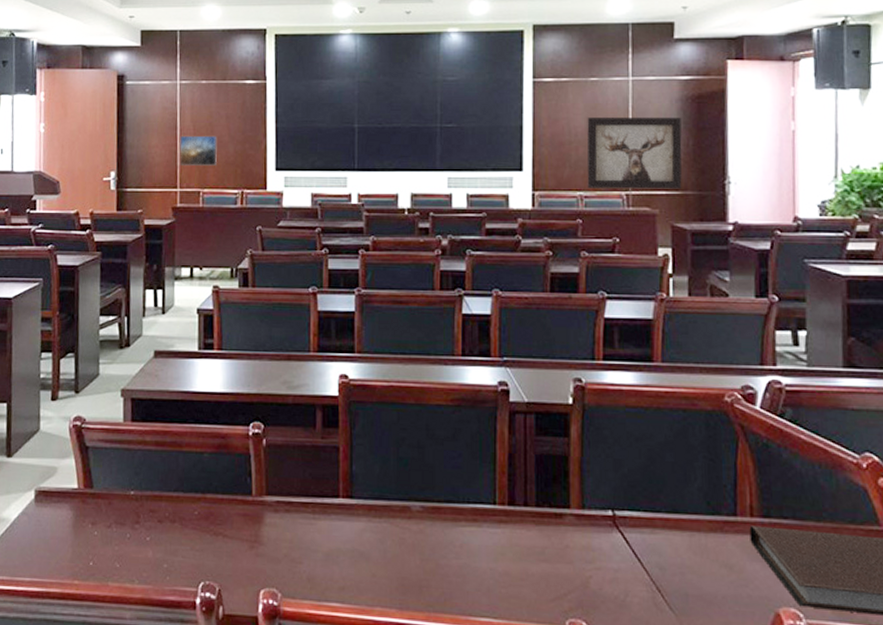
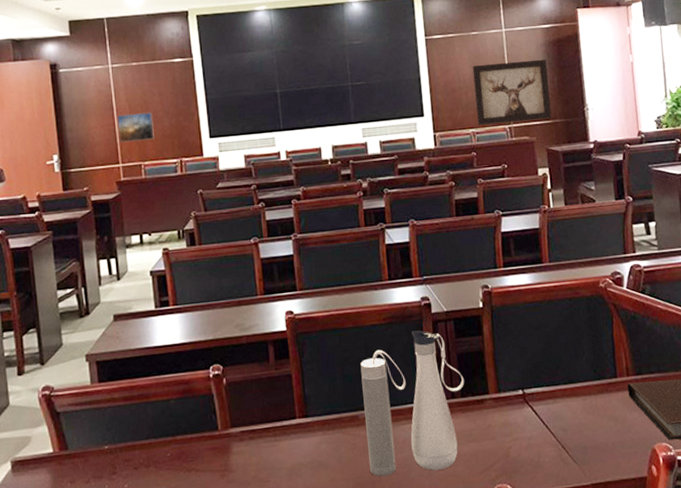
water bottle: none [418,419,542,588] -> present [360,330,465,477]

